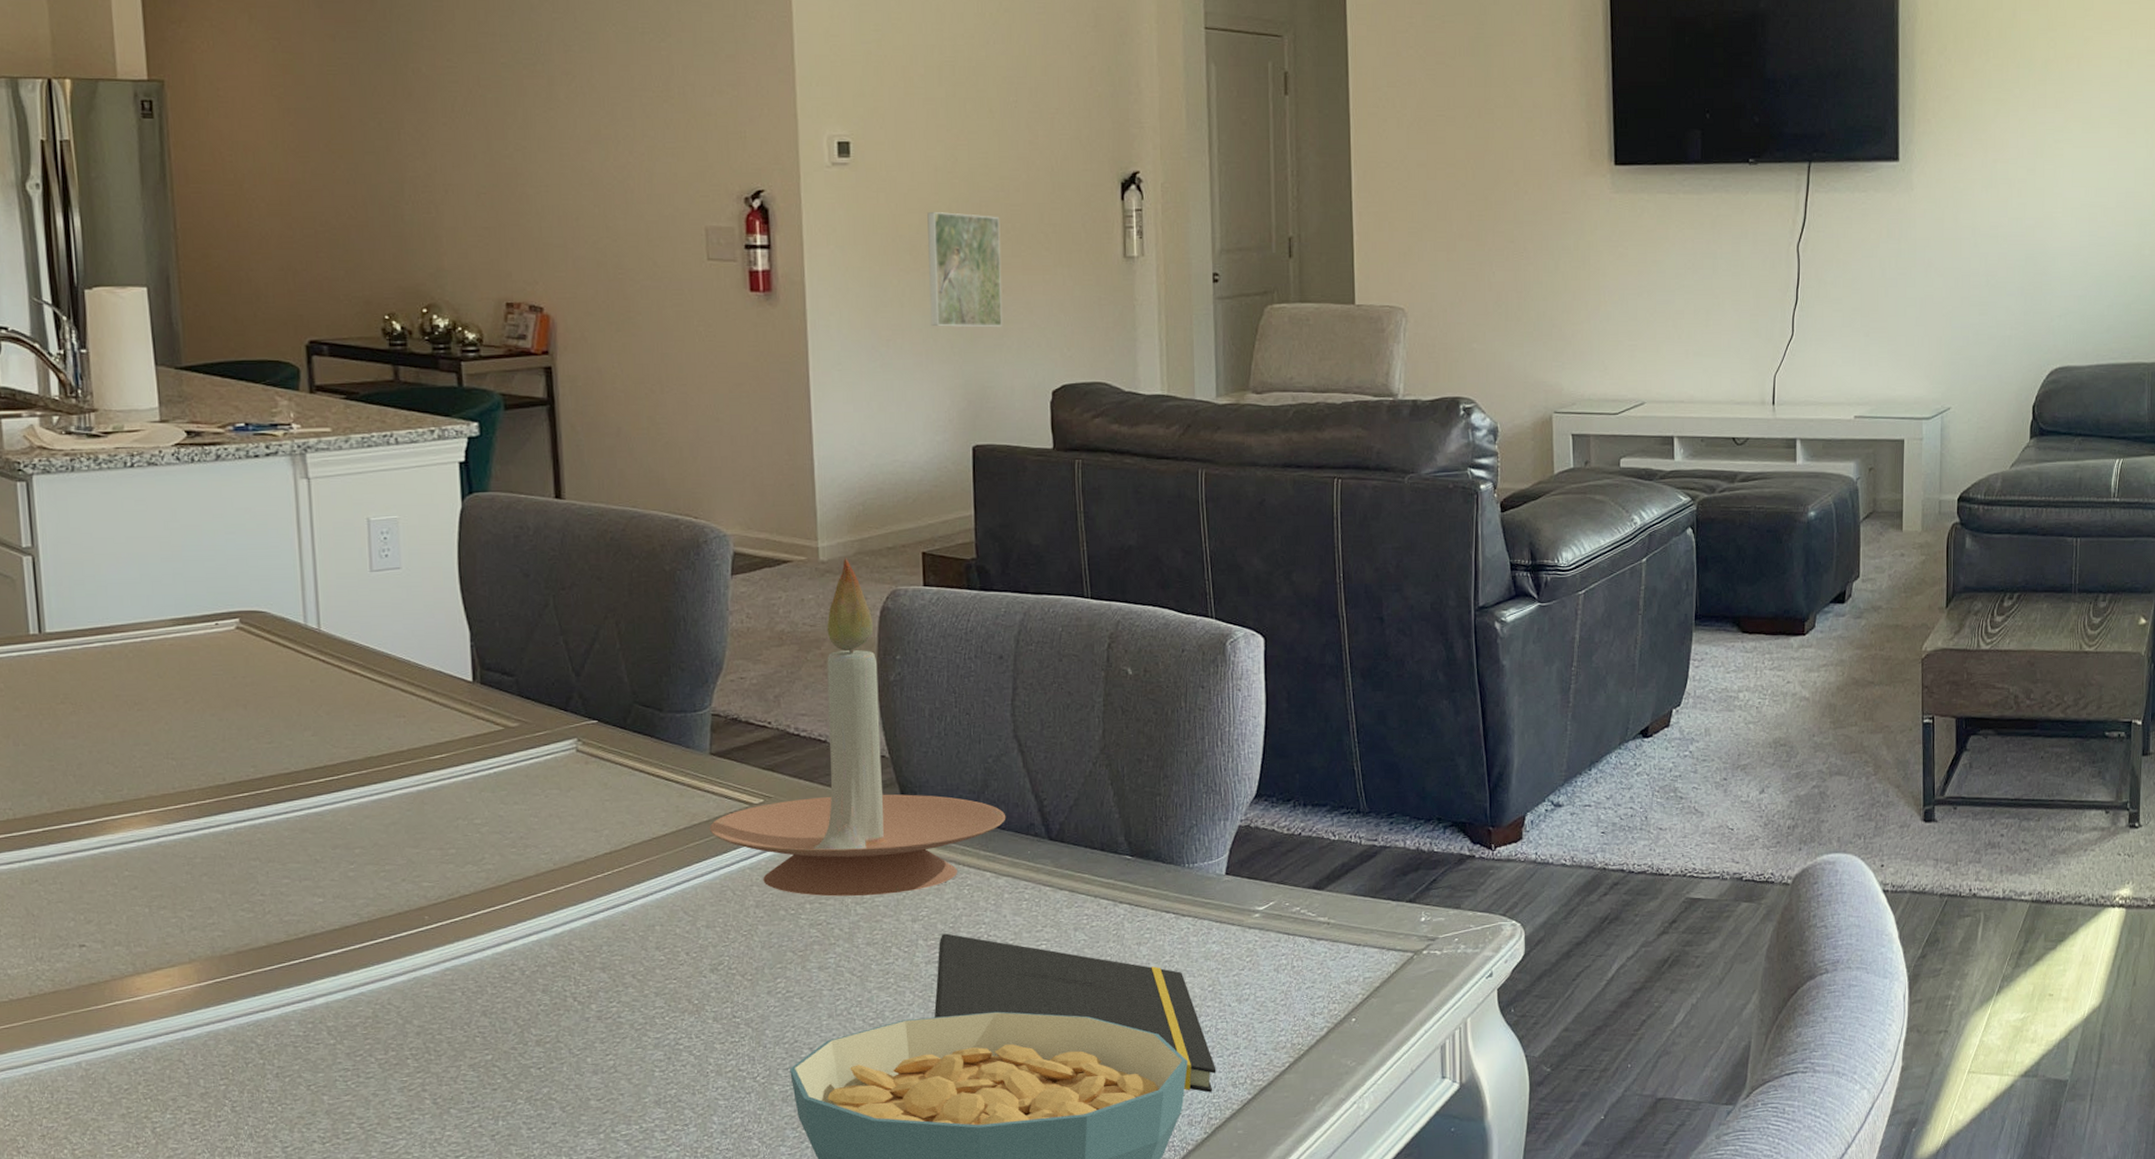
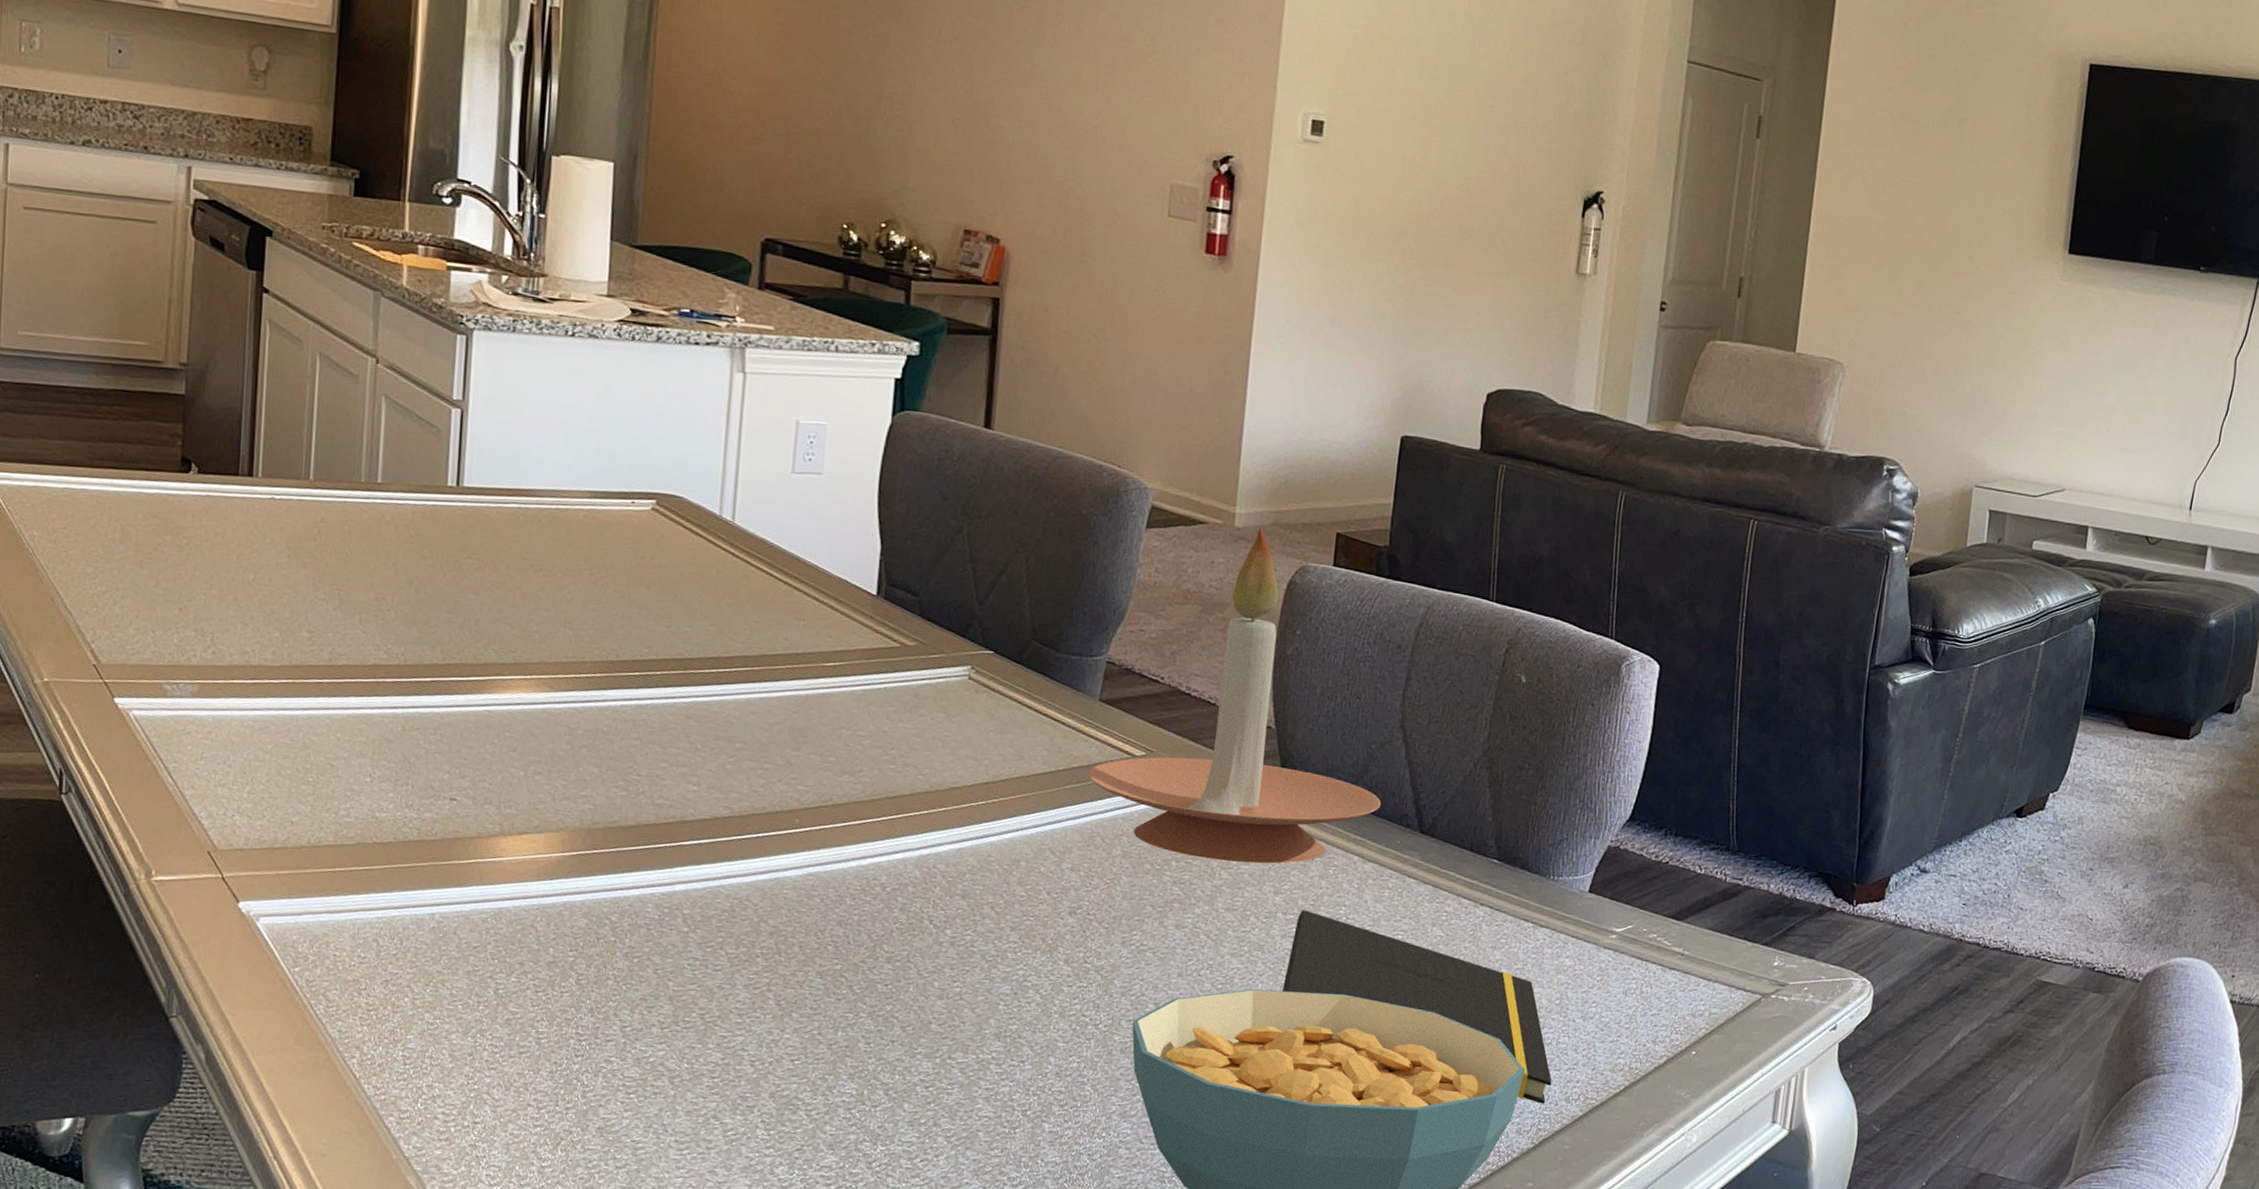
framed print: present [927,212,1002,328] -> none [1378,201,1460,324]

